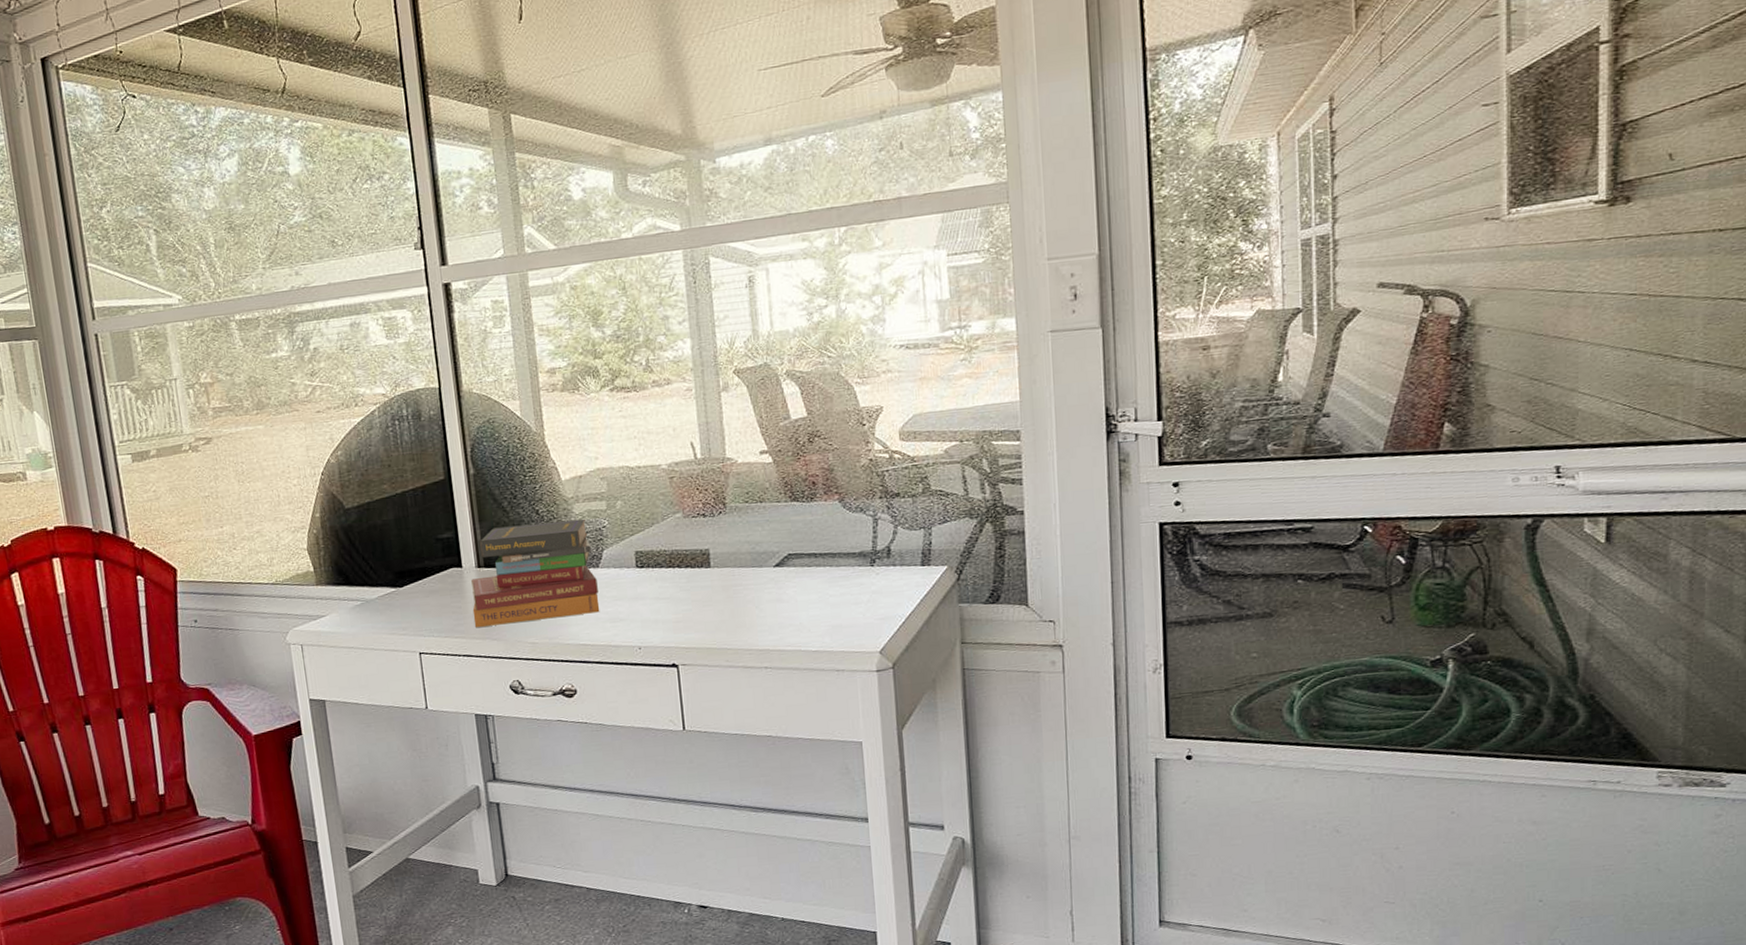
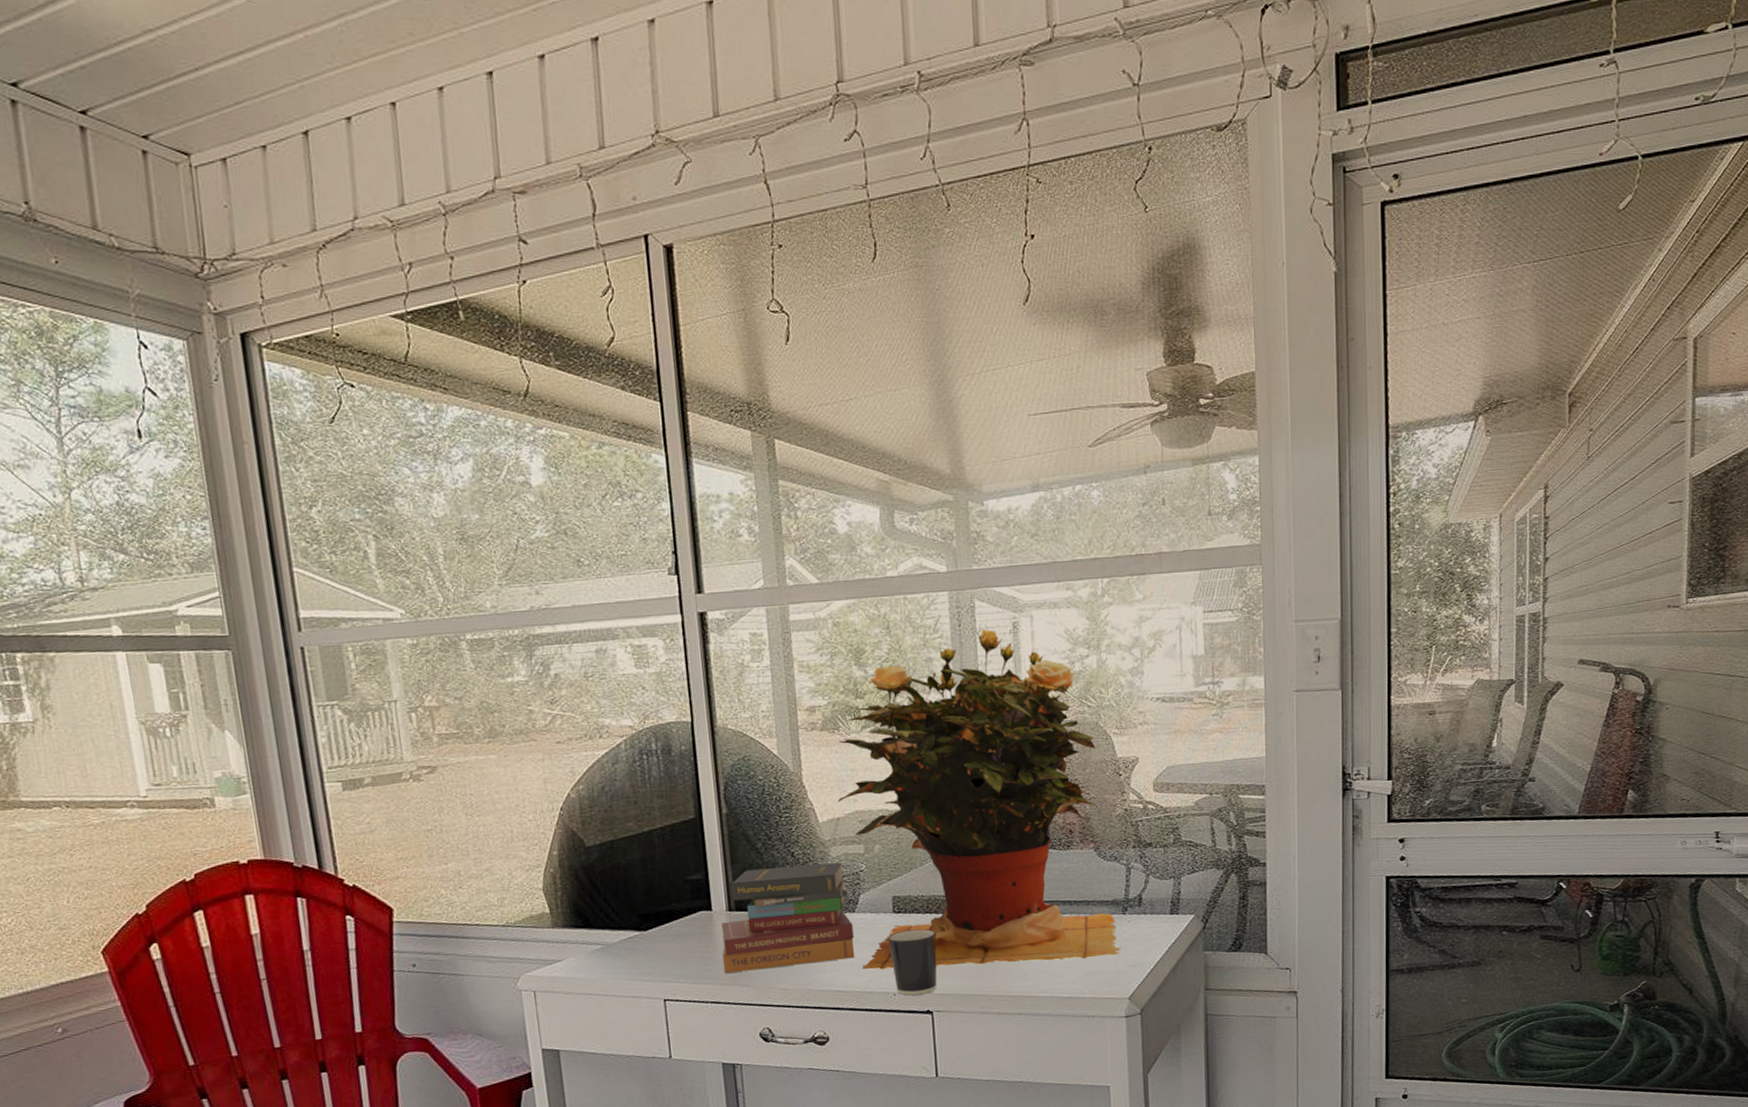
flower arrangement: none [578,285,870,624] -> present [837,629,1121,970]
mug: none [632,583,682,650] -> present [888,929,937,996]

